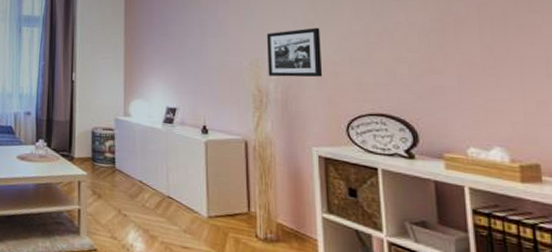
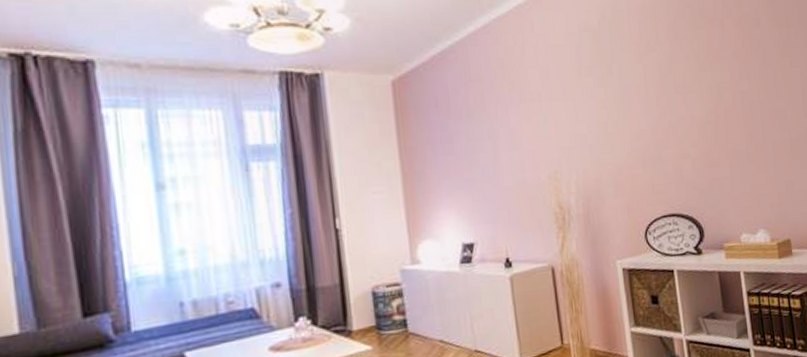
picture frame: present [266,28,323,77] -> none [562,129,620,190]

